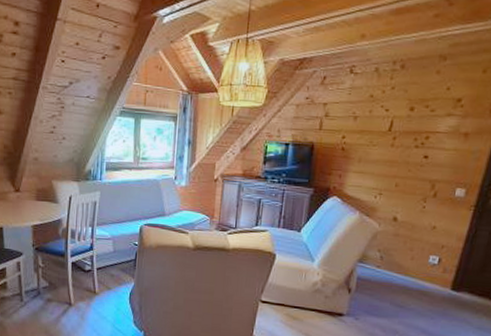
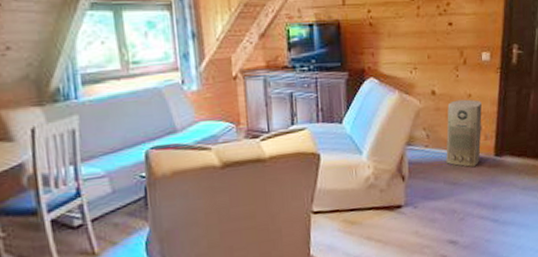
air purifier: none [396,229,446,295] -> present [446,99,482,167]

